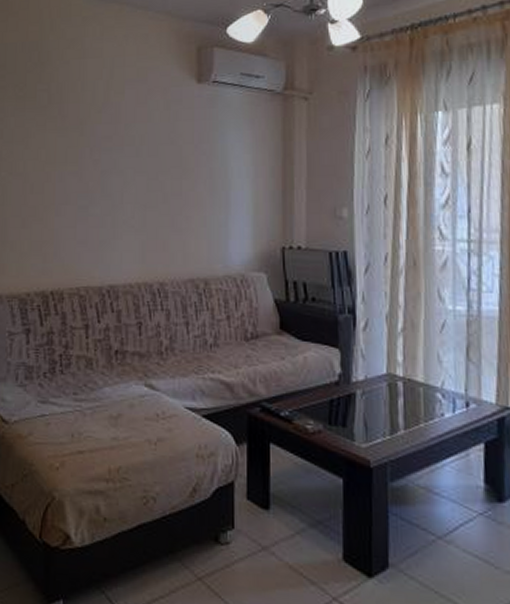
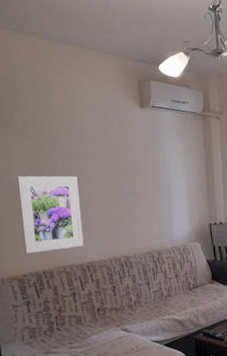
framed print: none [31,165,107,265] -> present [17,175,84,253]

